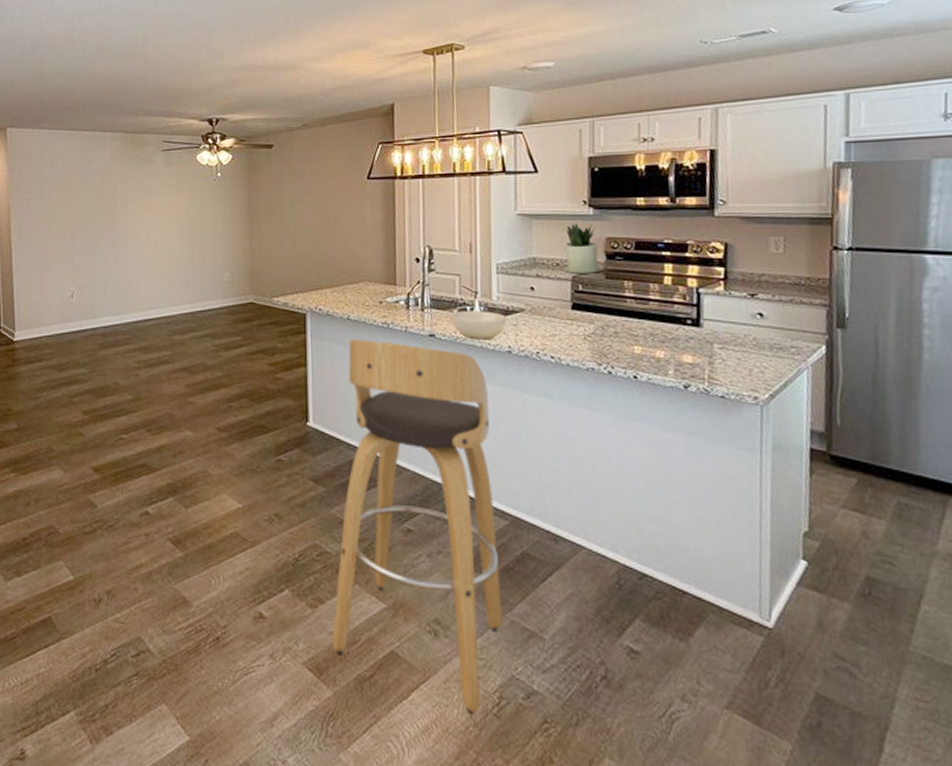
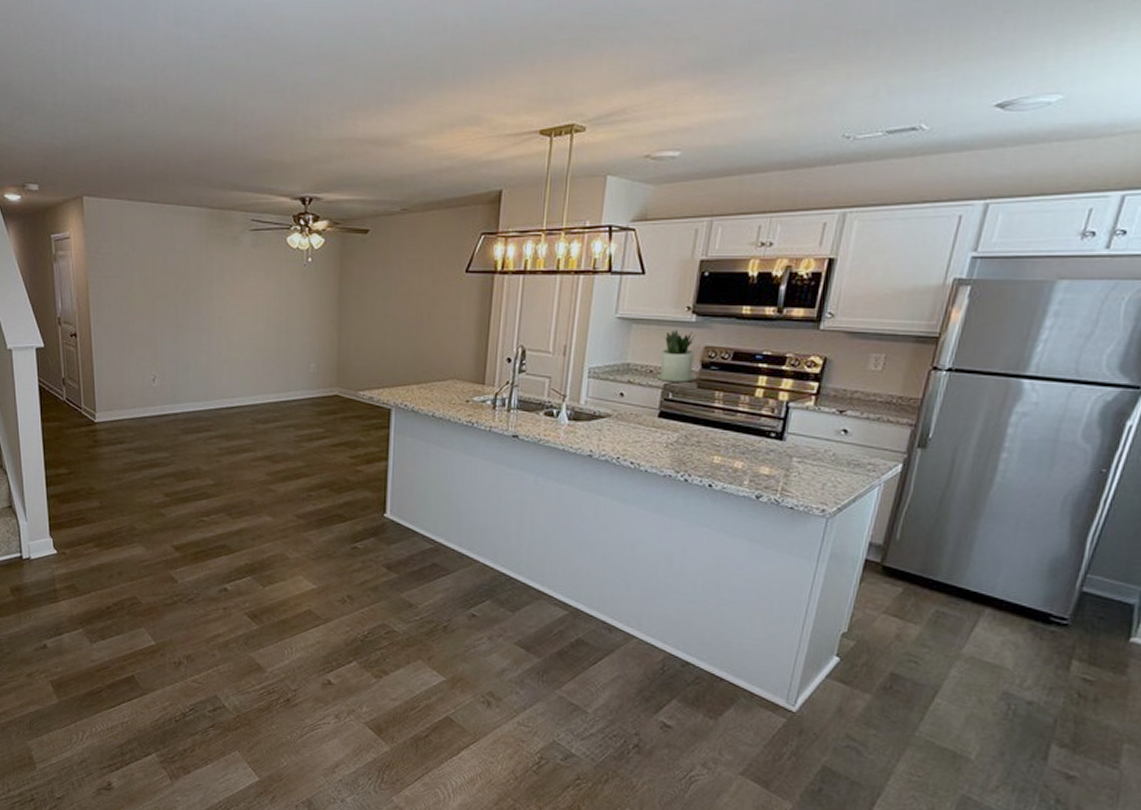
bar stool: present [331,338,502,714] -> none [392,435,565,770]
bowl: present [451,311,508,340] -> none [536,413,593,443]

